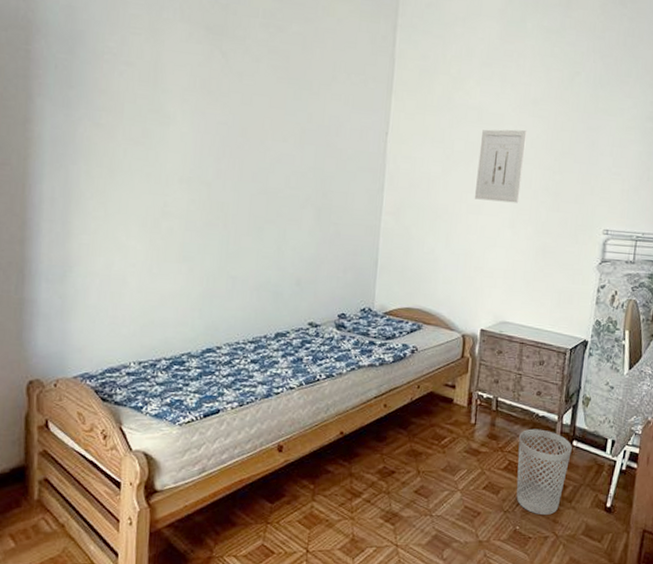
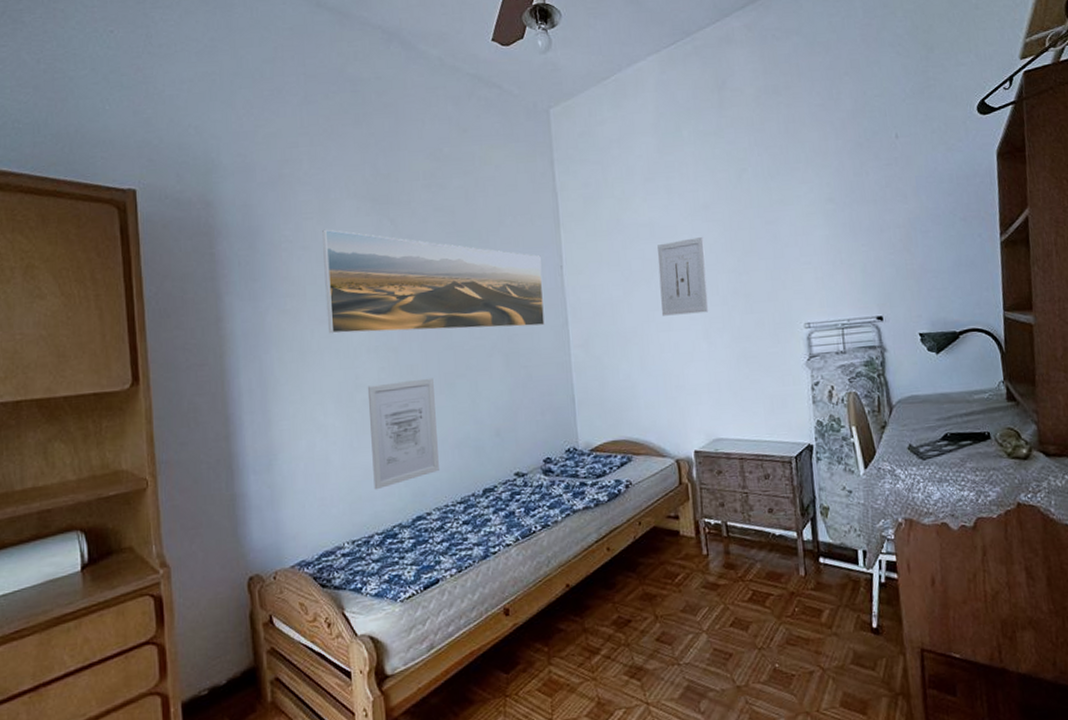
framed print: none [143,48,368,188] -> present [322,229,545,334]
wall art: none [168,215,243,318] -> present [367,378,439,490]
wastebasket: present [516,429,572,515] -> none [758,550,820,647]

